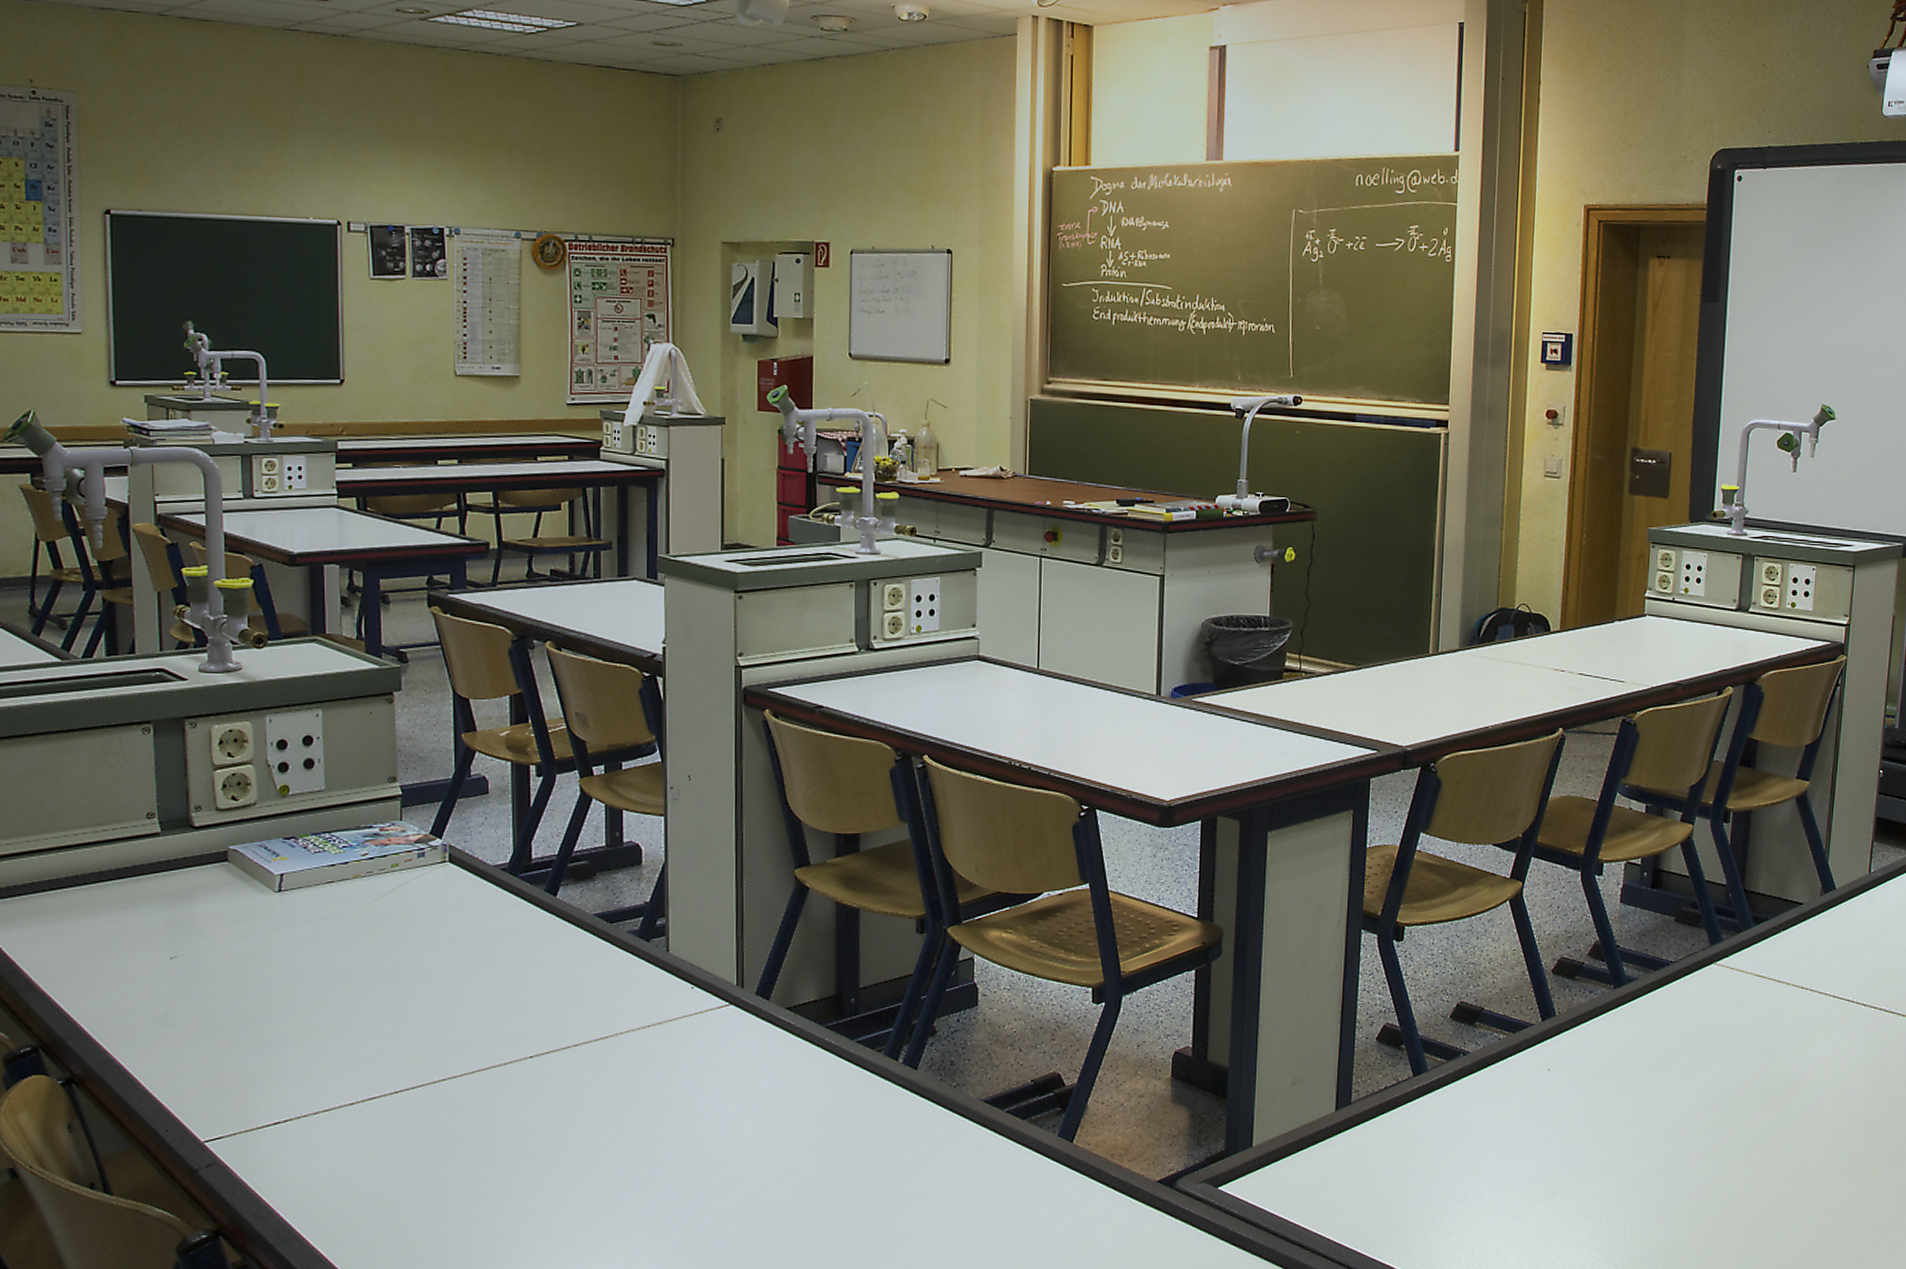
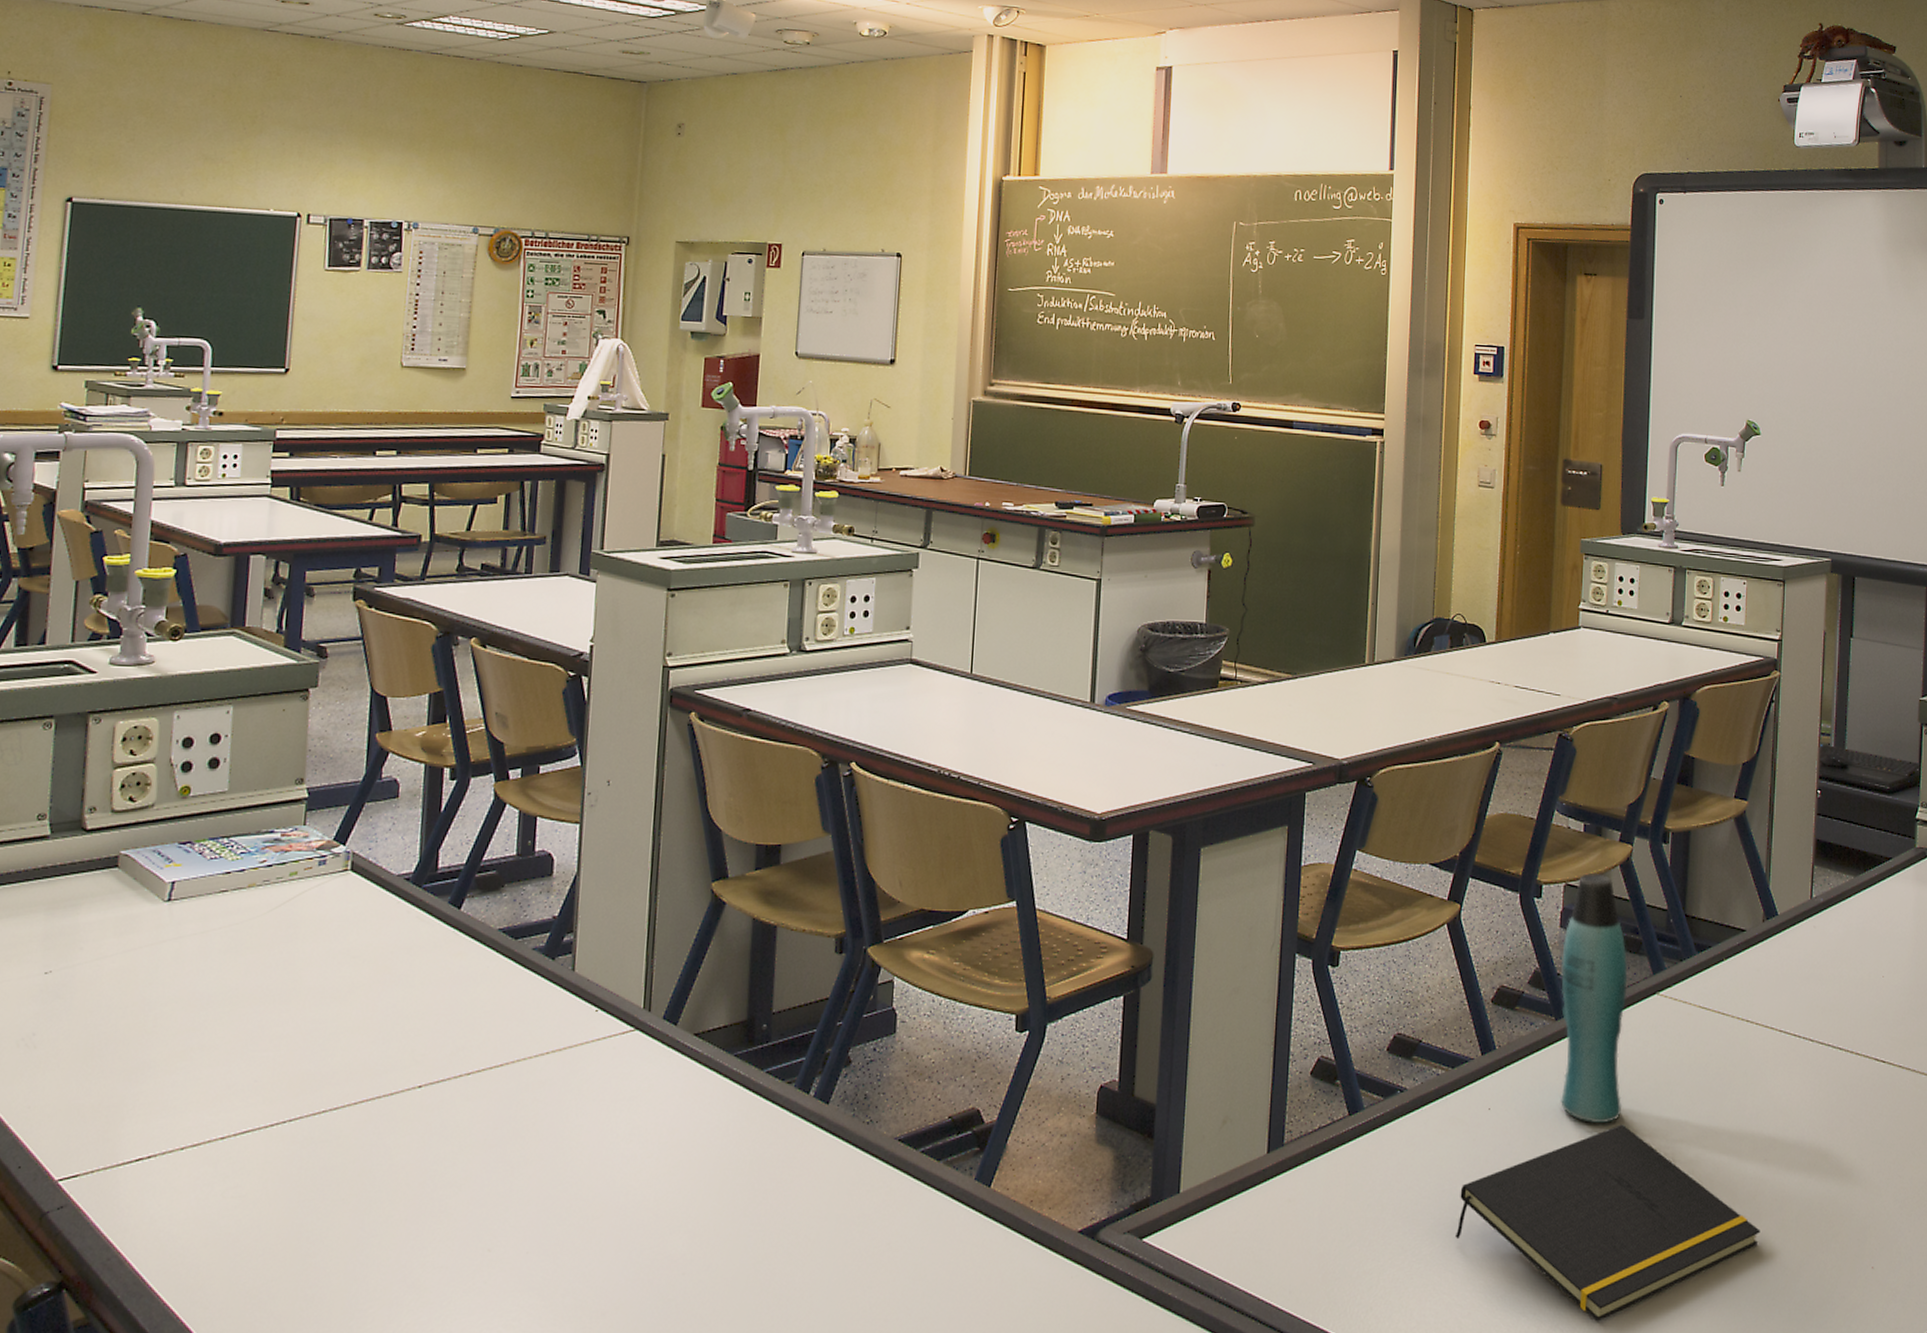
notepad: none [1514,1082,1808,1258] -> present [1454,1124,1760,1322]
bottle: none [1618,852,1686,1081] -> present [1561,873,1628,1123]

